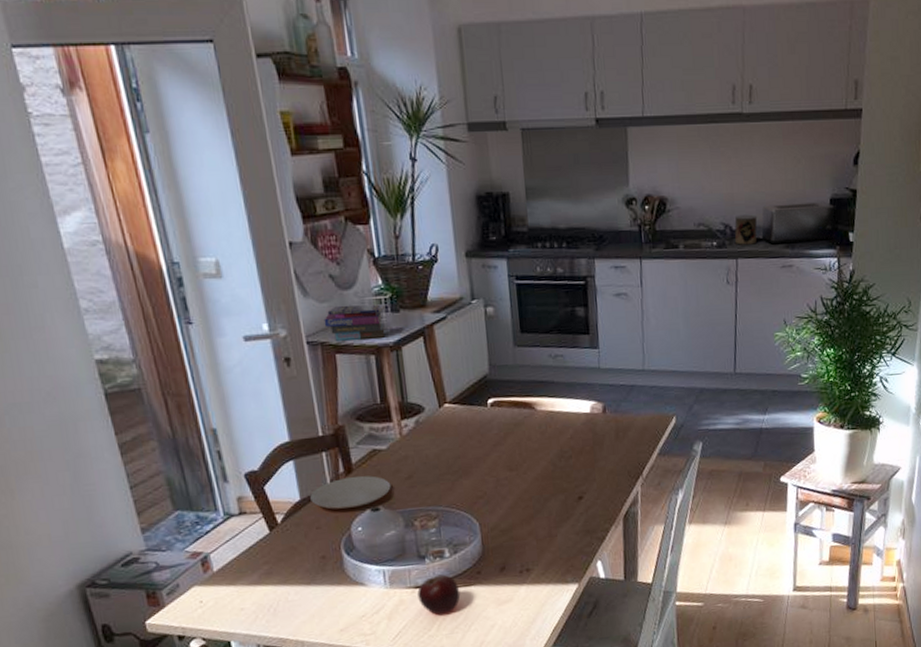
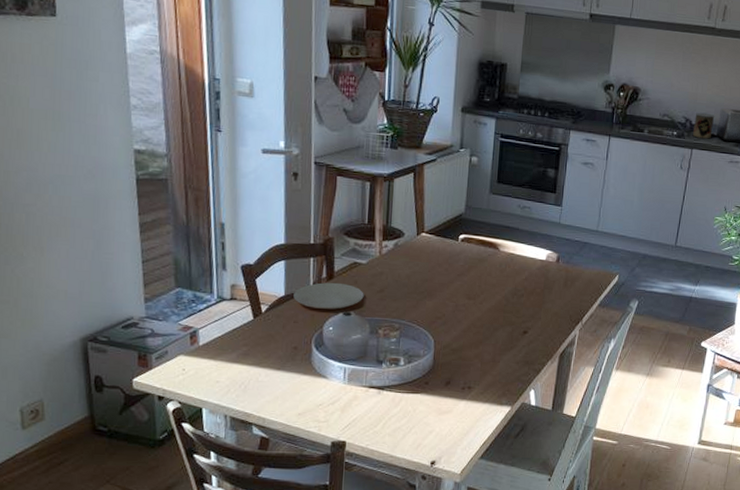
books: present [324,304,386,341] -> none [332,135,386,169]
fruit: present [417,574,461,615] -> none [370,379,408,414]

